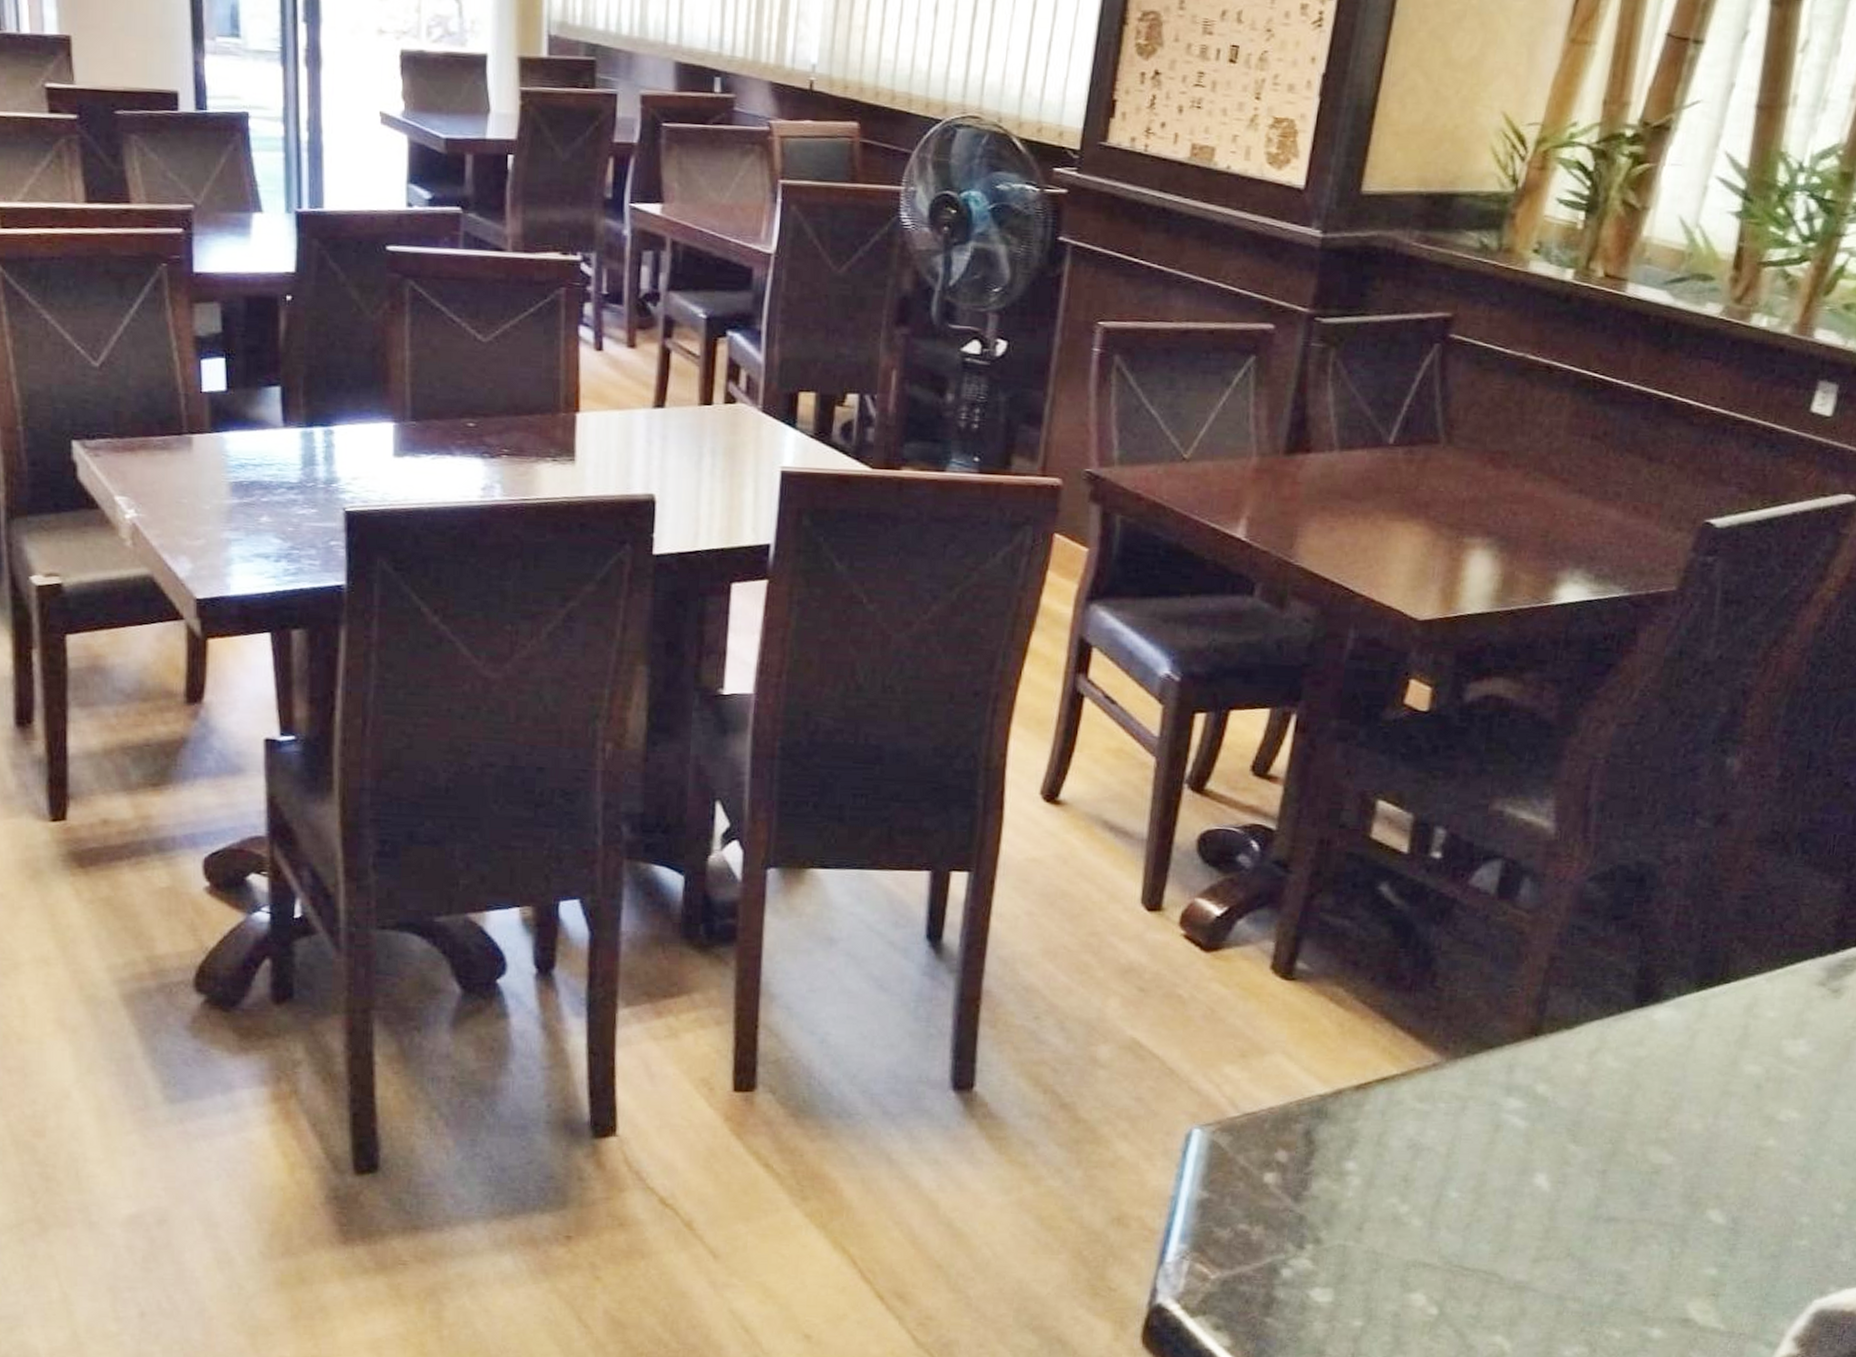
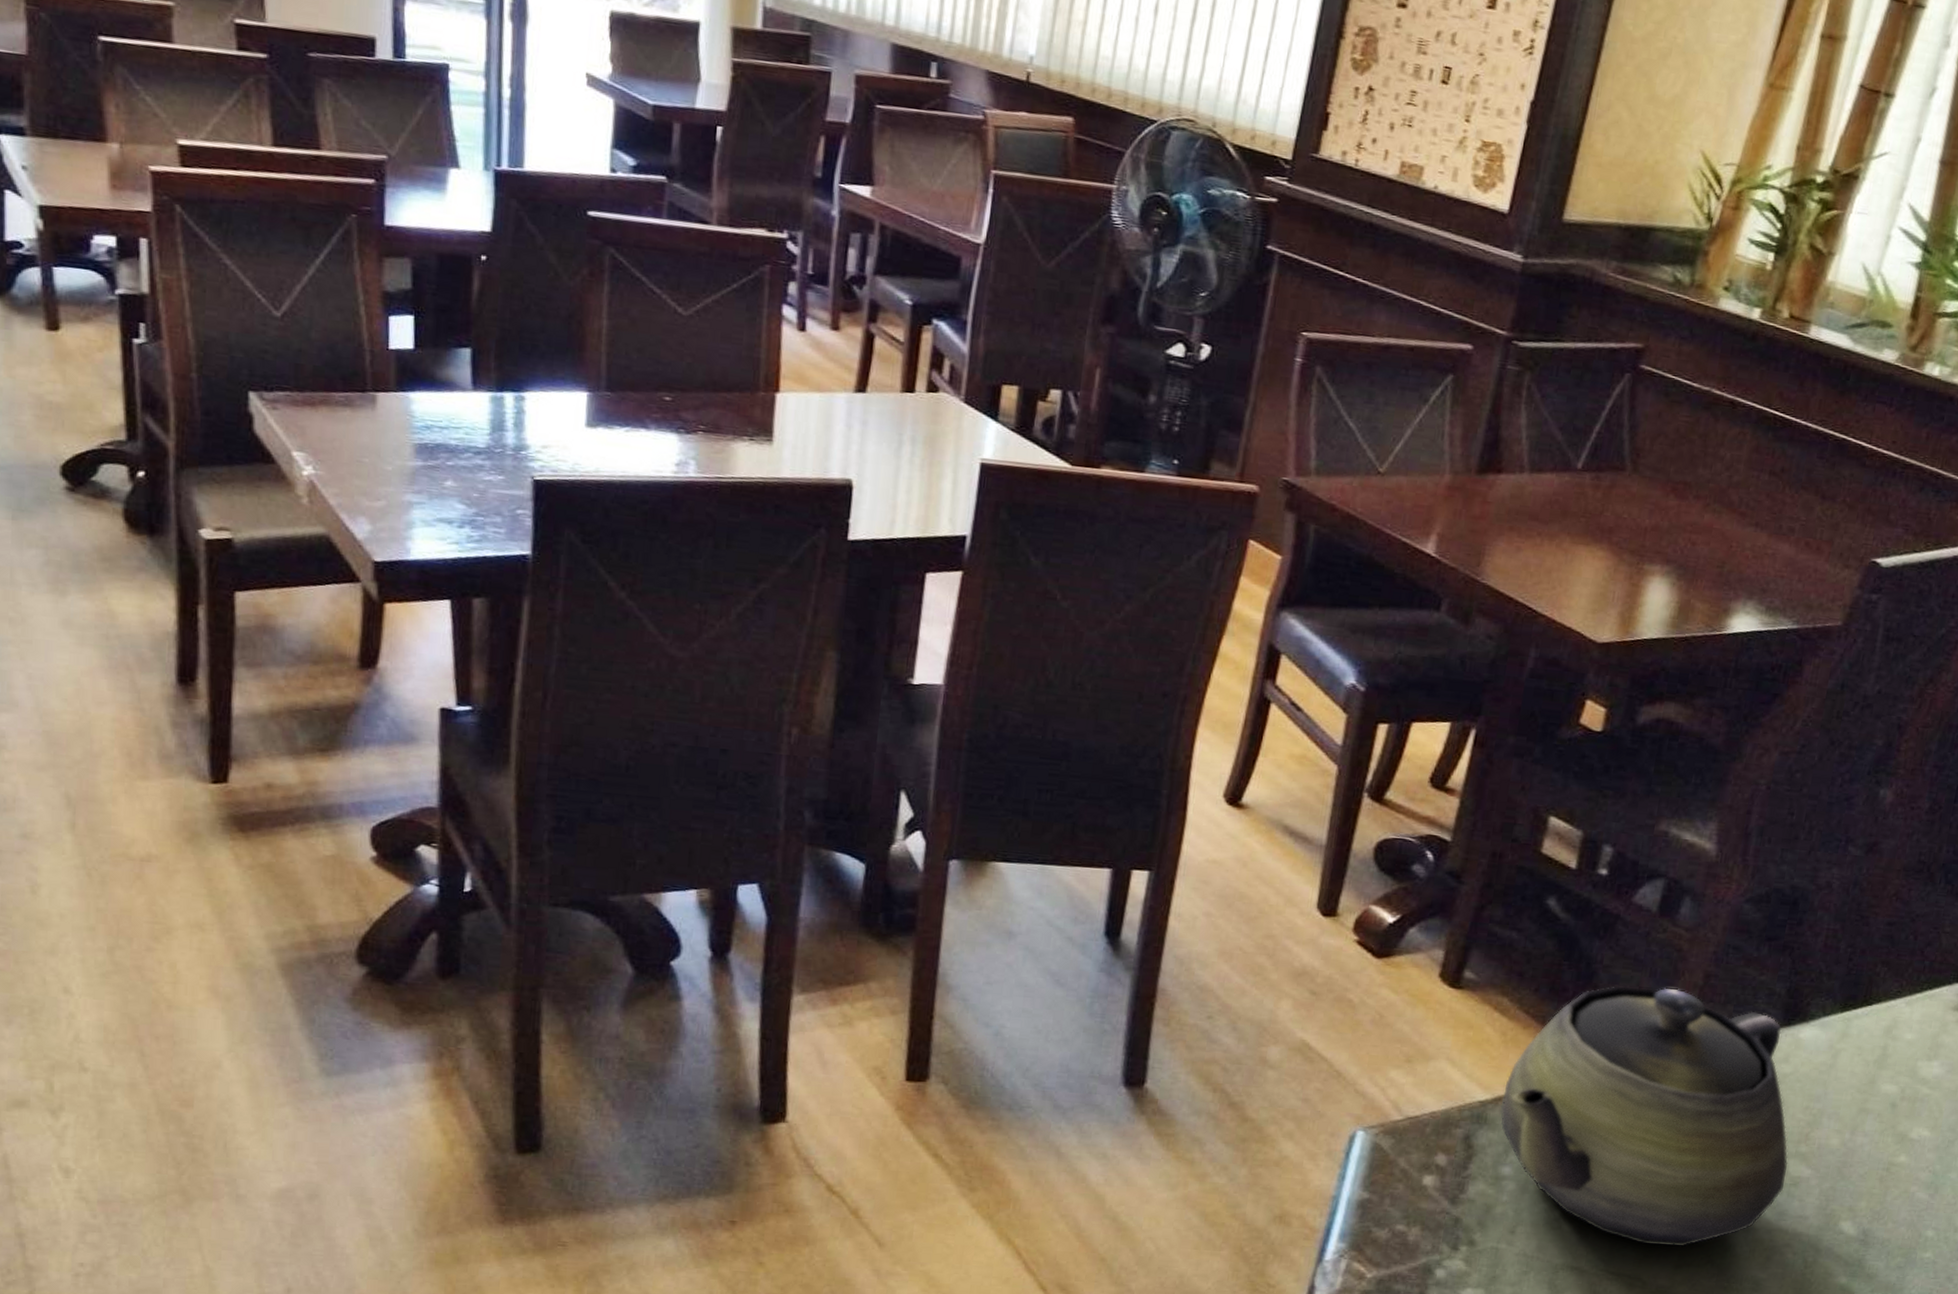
teapot: none [1340,972,1649,1241] -> present [1500,986,1788,1248]

